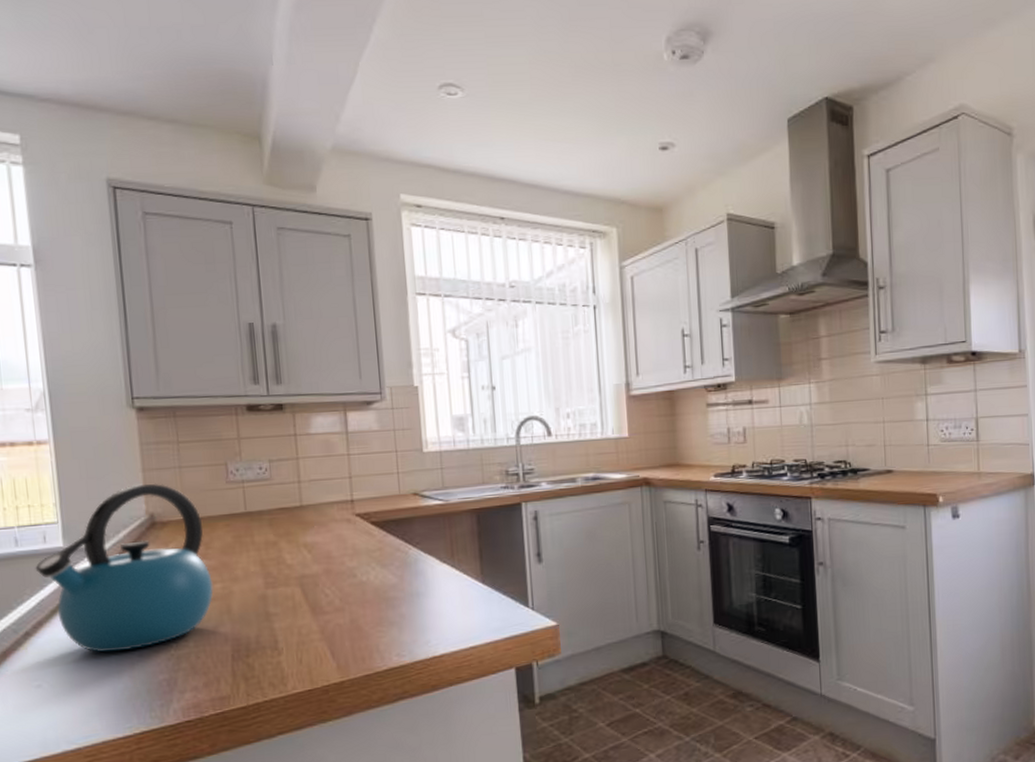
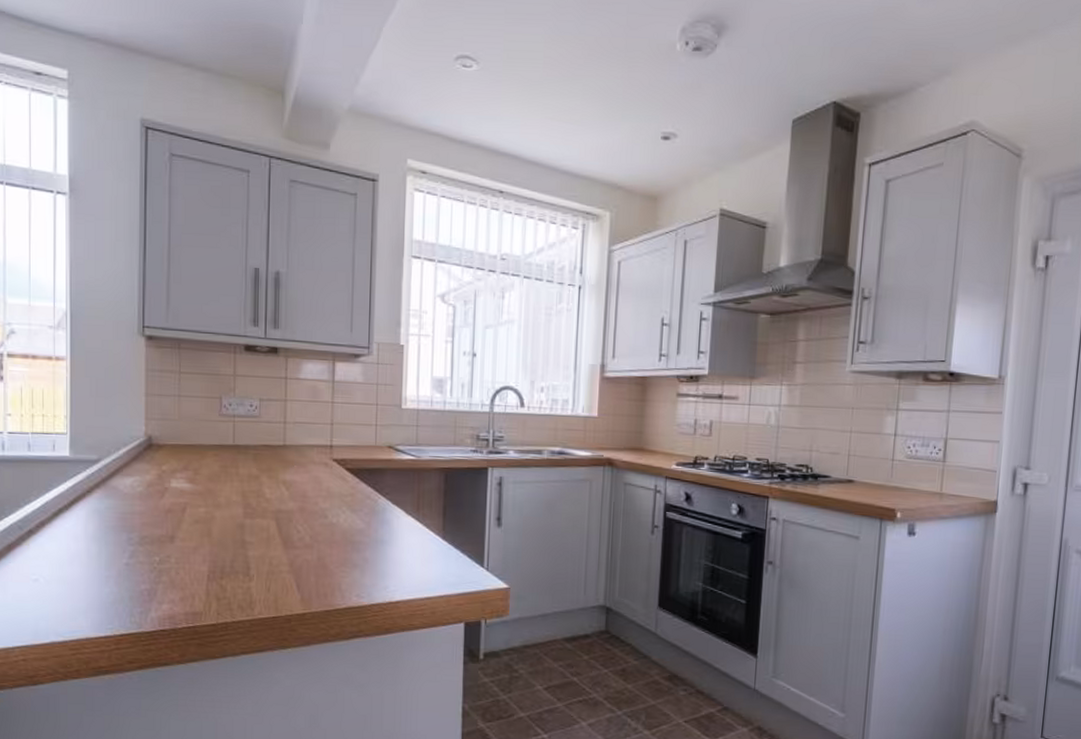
kettle: present [35,483,213,652] -> none [43,407,197,558]

